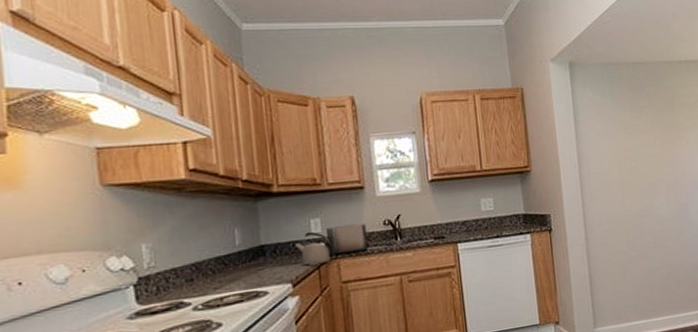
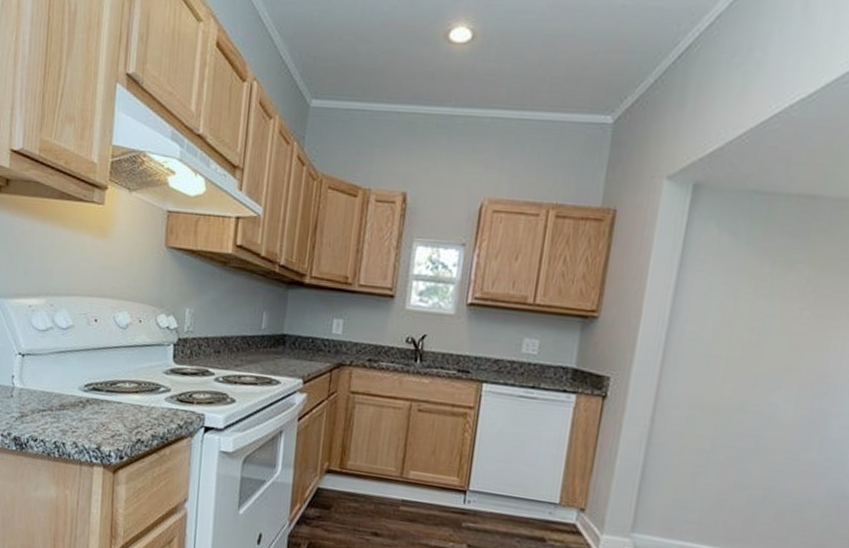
kettle: present [294,231,334,267] -> none [312,331,350,368]
toaster: present [325,222,371,255] -> none [344,330,390,366]

